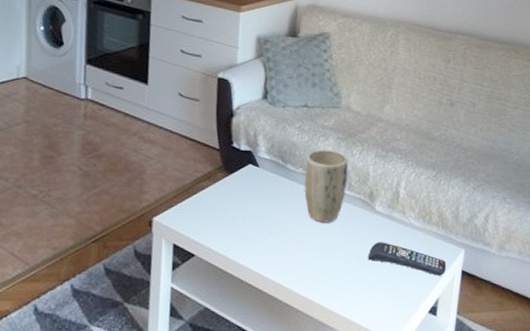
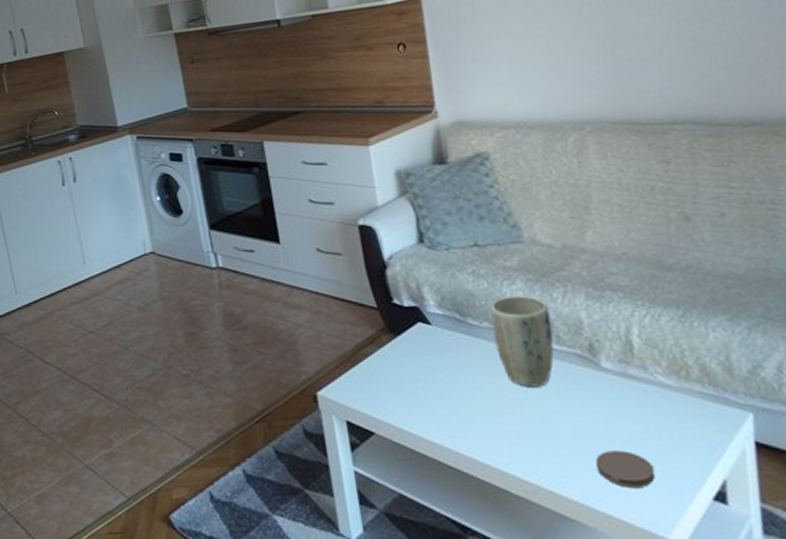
coaster: none [357,275,394,303] -> present [595,451,655,487]
remote control: present [367,242,447,276] -> none [603,407,729,450]

